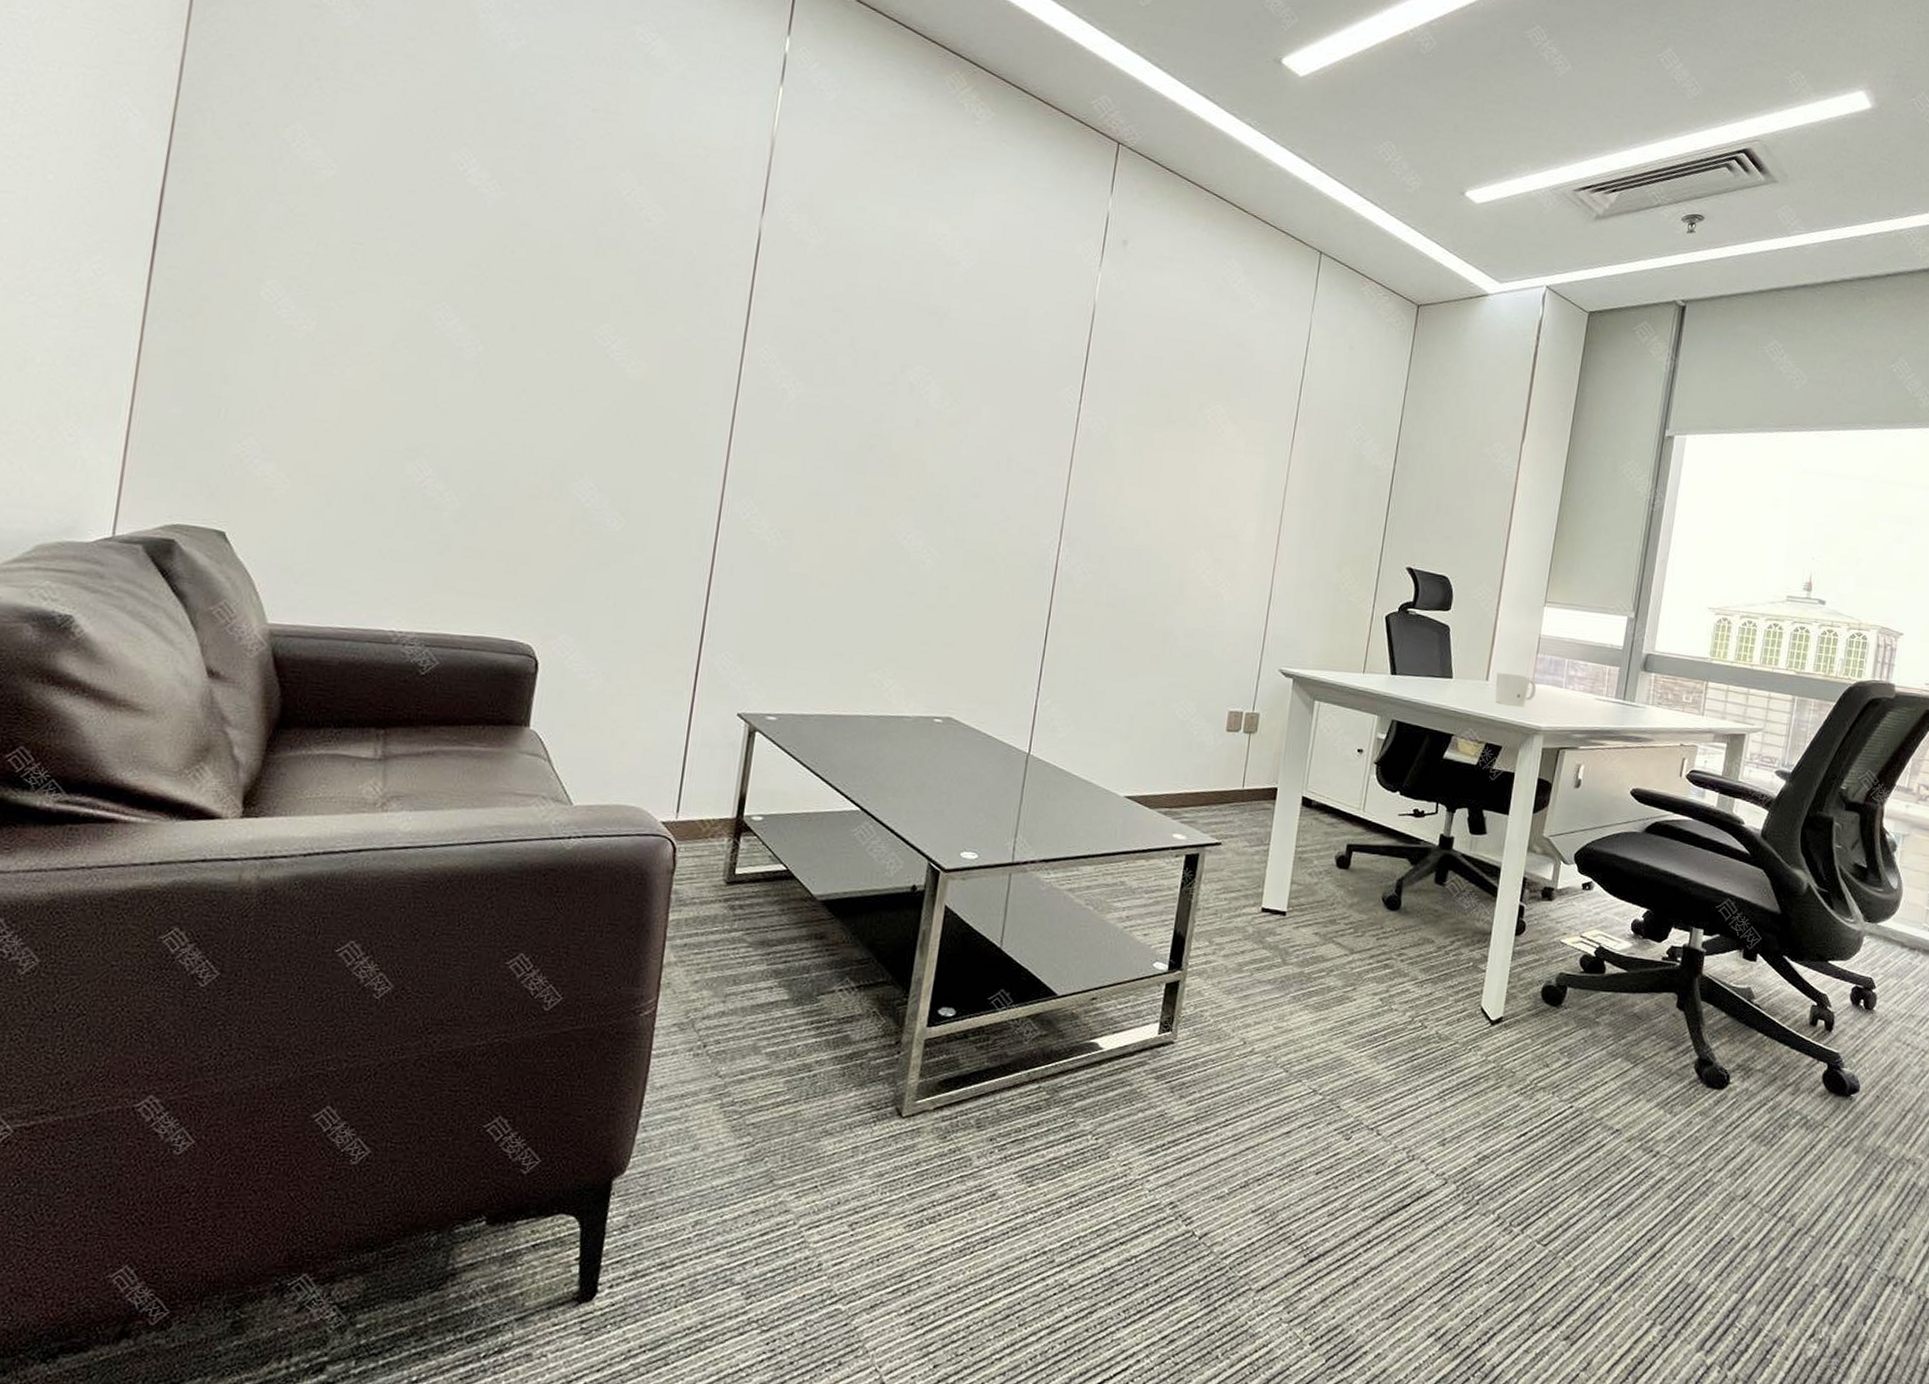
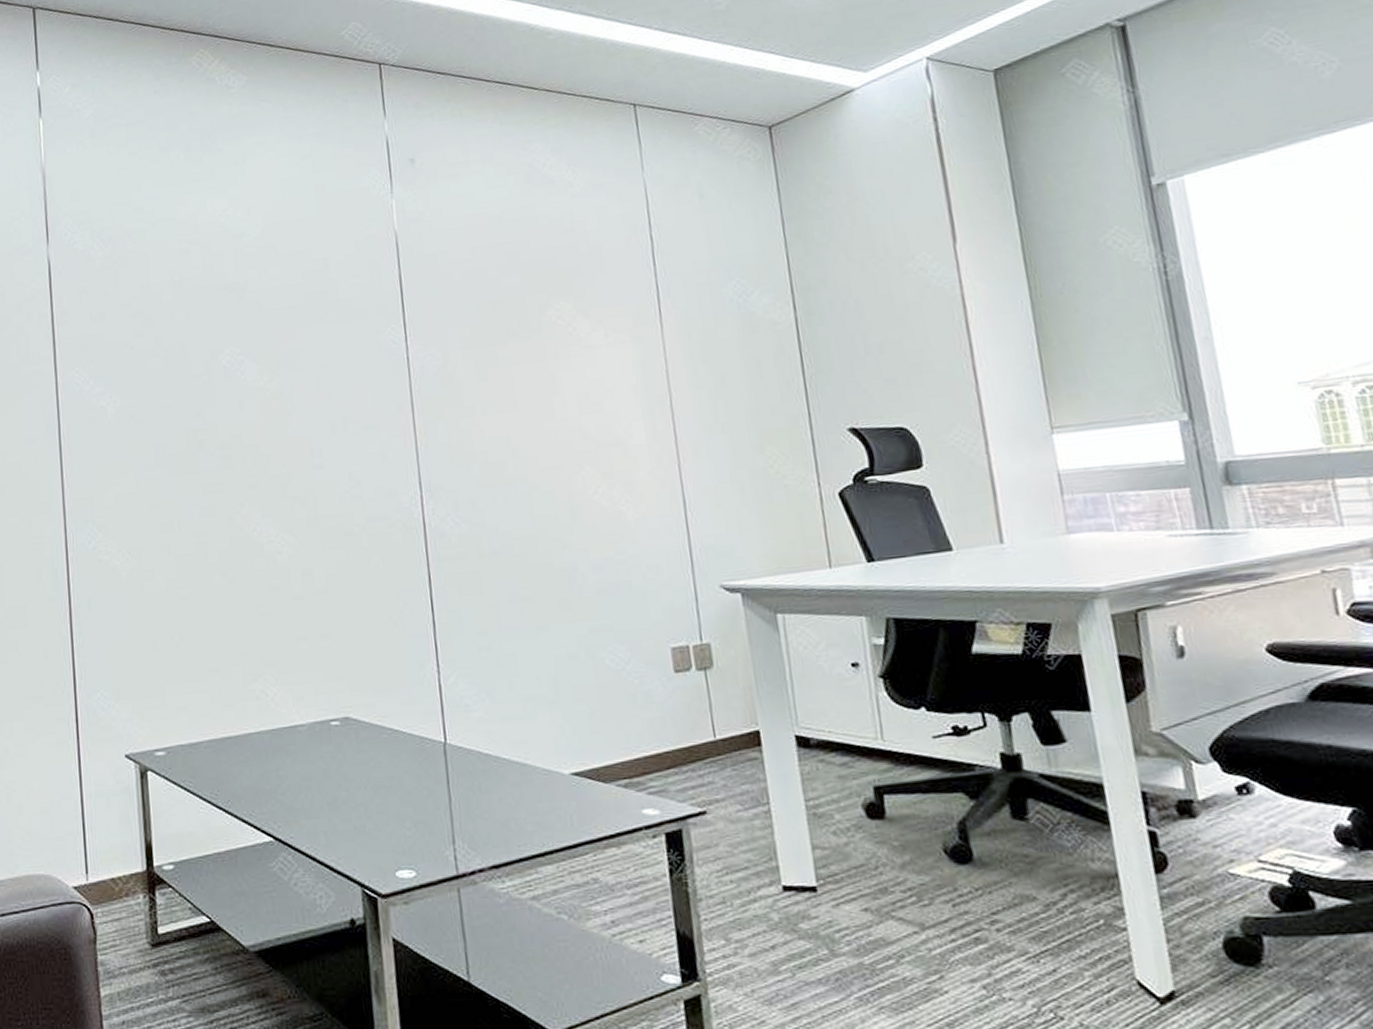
mug: present [1495,673,1536,707] -> none [1012,526,1077,570]

